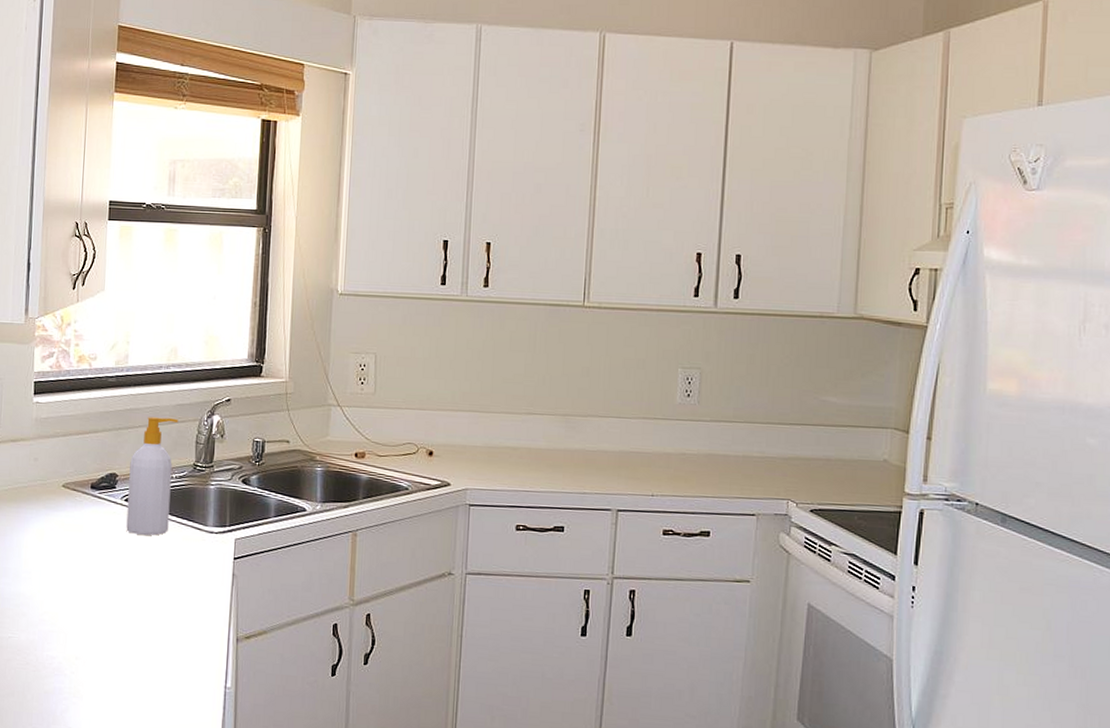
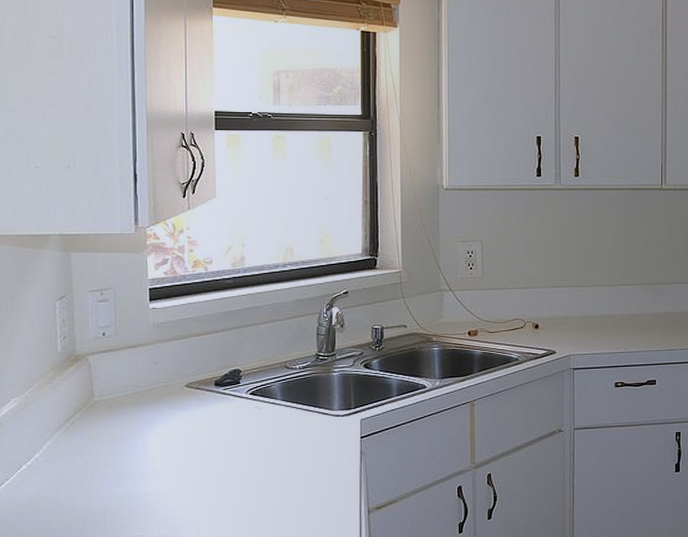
soap bottle: present [126,417,179,536] -> none [253,313,298,425]

